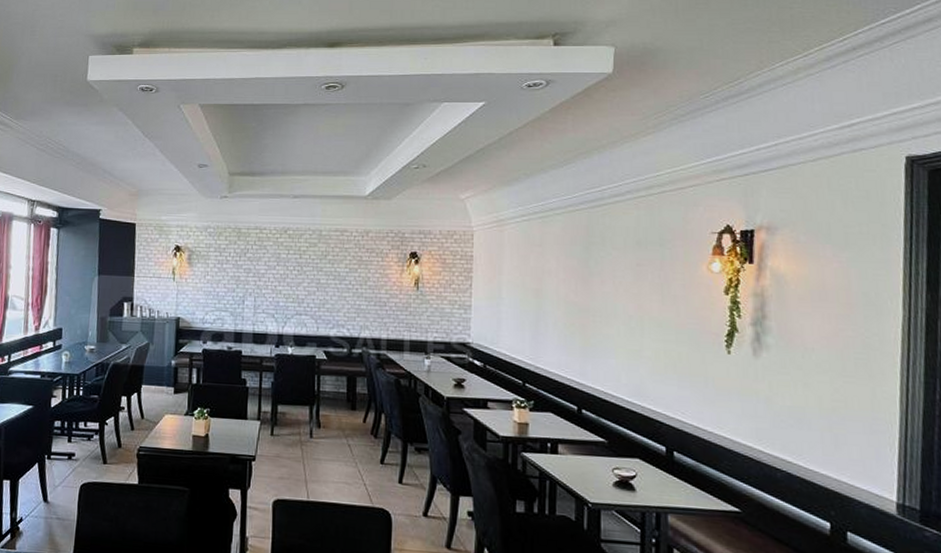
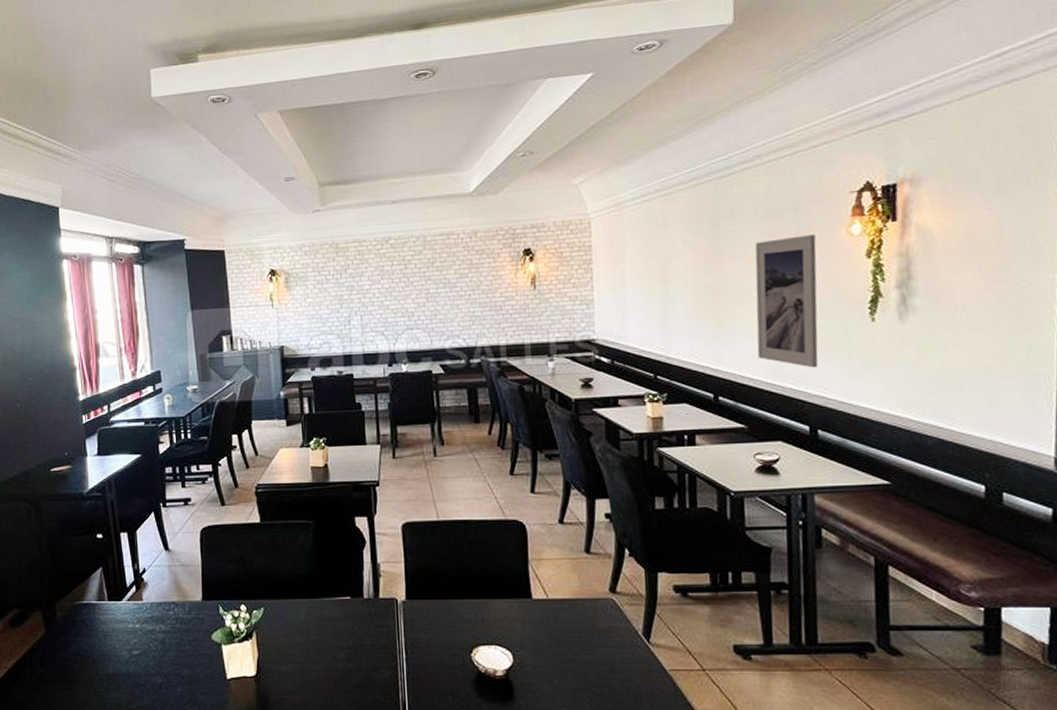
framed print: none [620,267,679,392] -> present [755,235,819,368]

